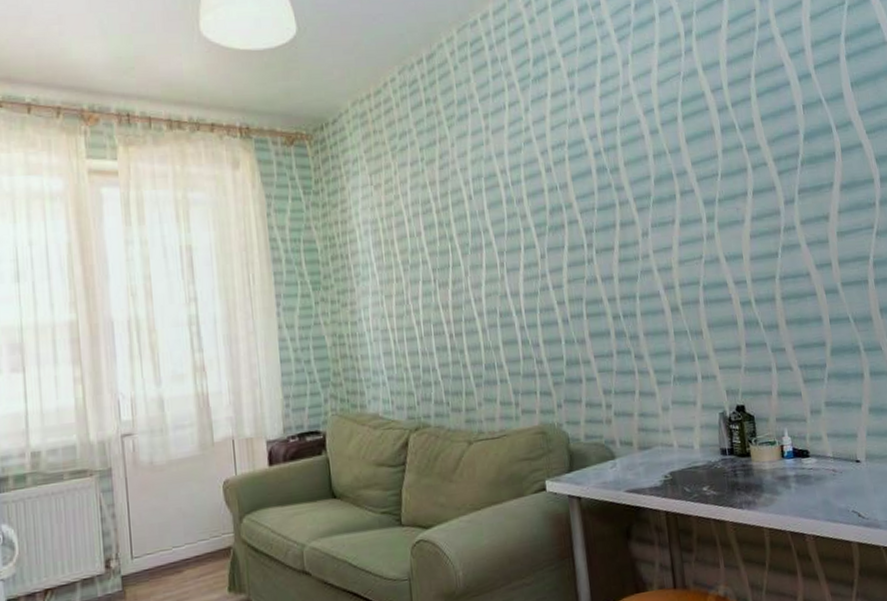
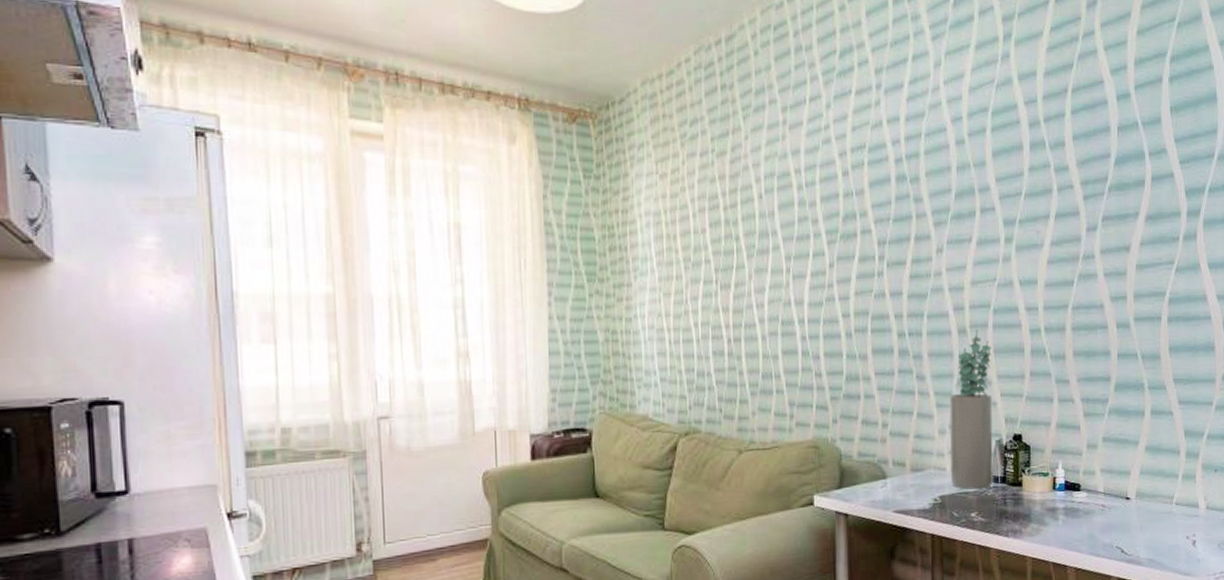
vase: none [669,306,721,464] -> present [949,329,993,490]

